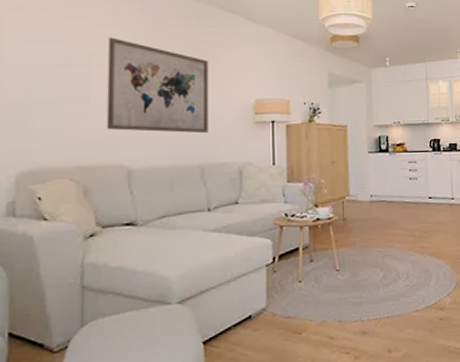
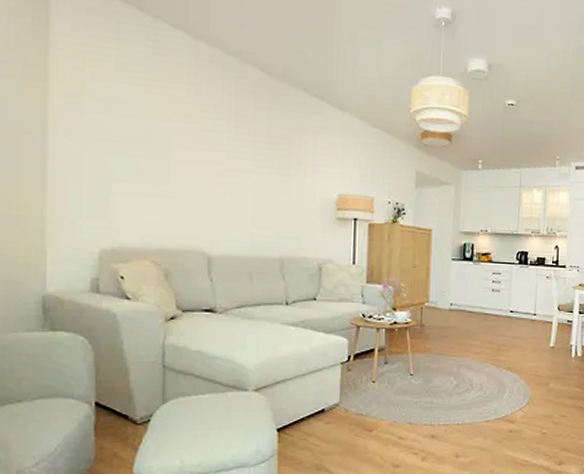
wall art: present [106,37,209,134] -> none [187,116,292,226]

